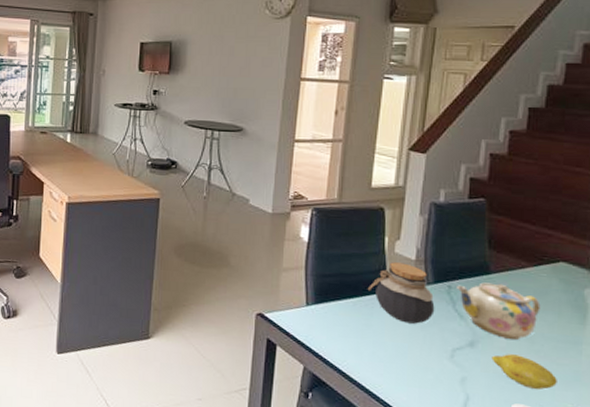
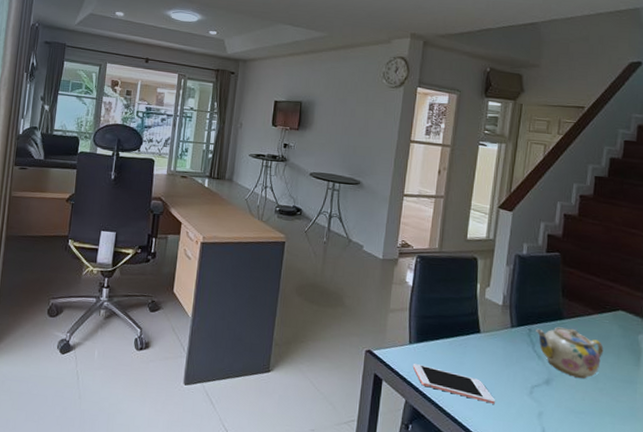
cell phone: none [311,326,409,369] -> present [412,363,495,404]
jar: present [367,262,435,324] -> none [461,306,518,363]
fruit: present [491,354,557,390] -> none [564,391,617,424]

